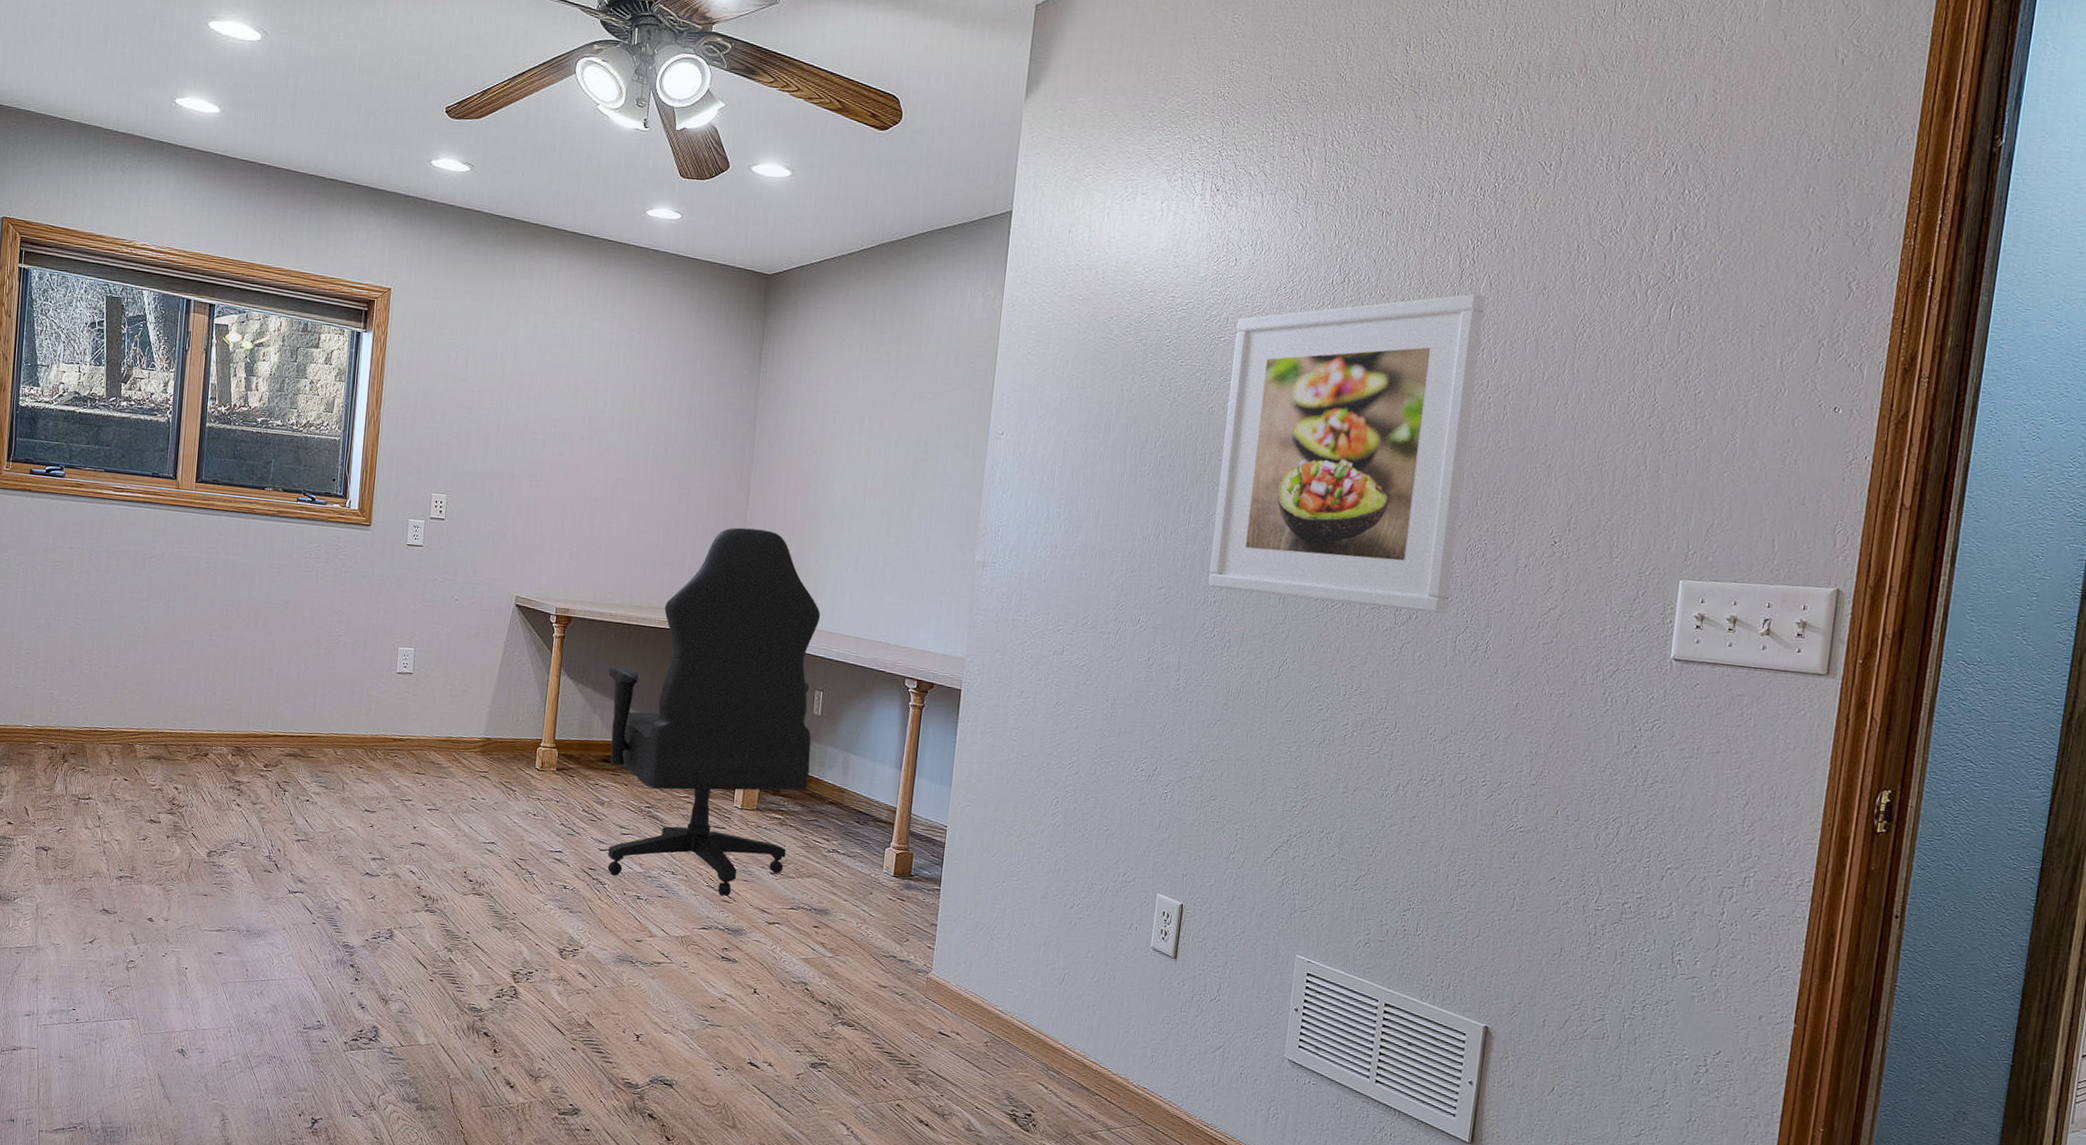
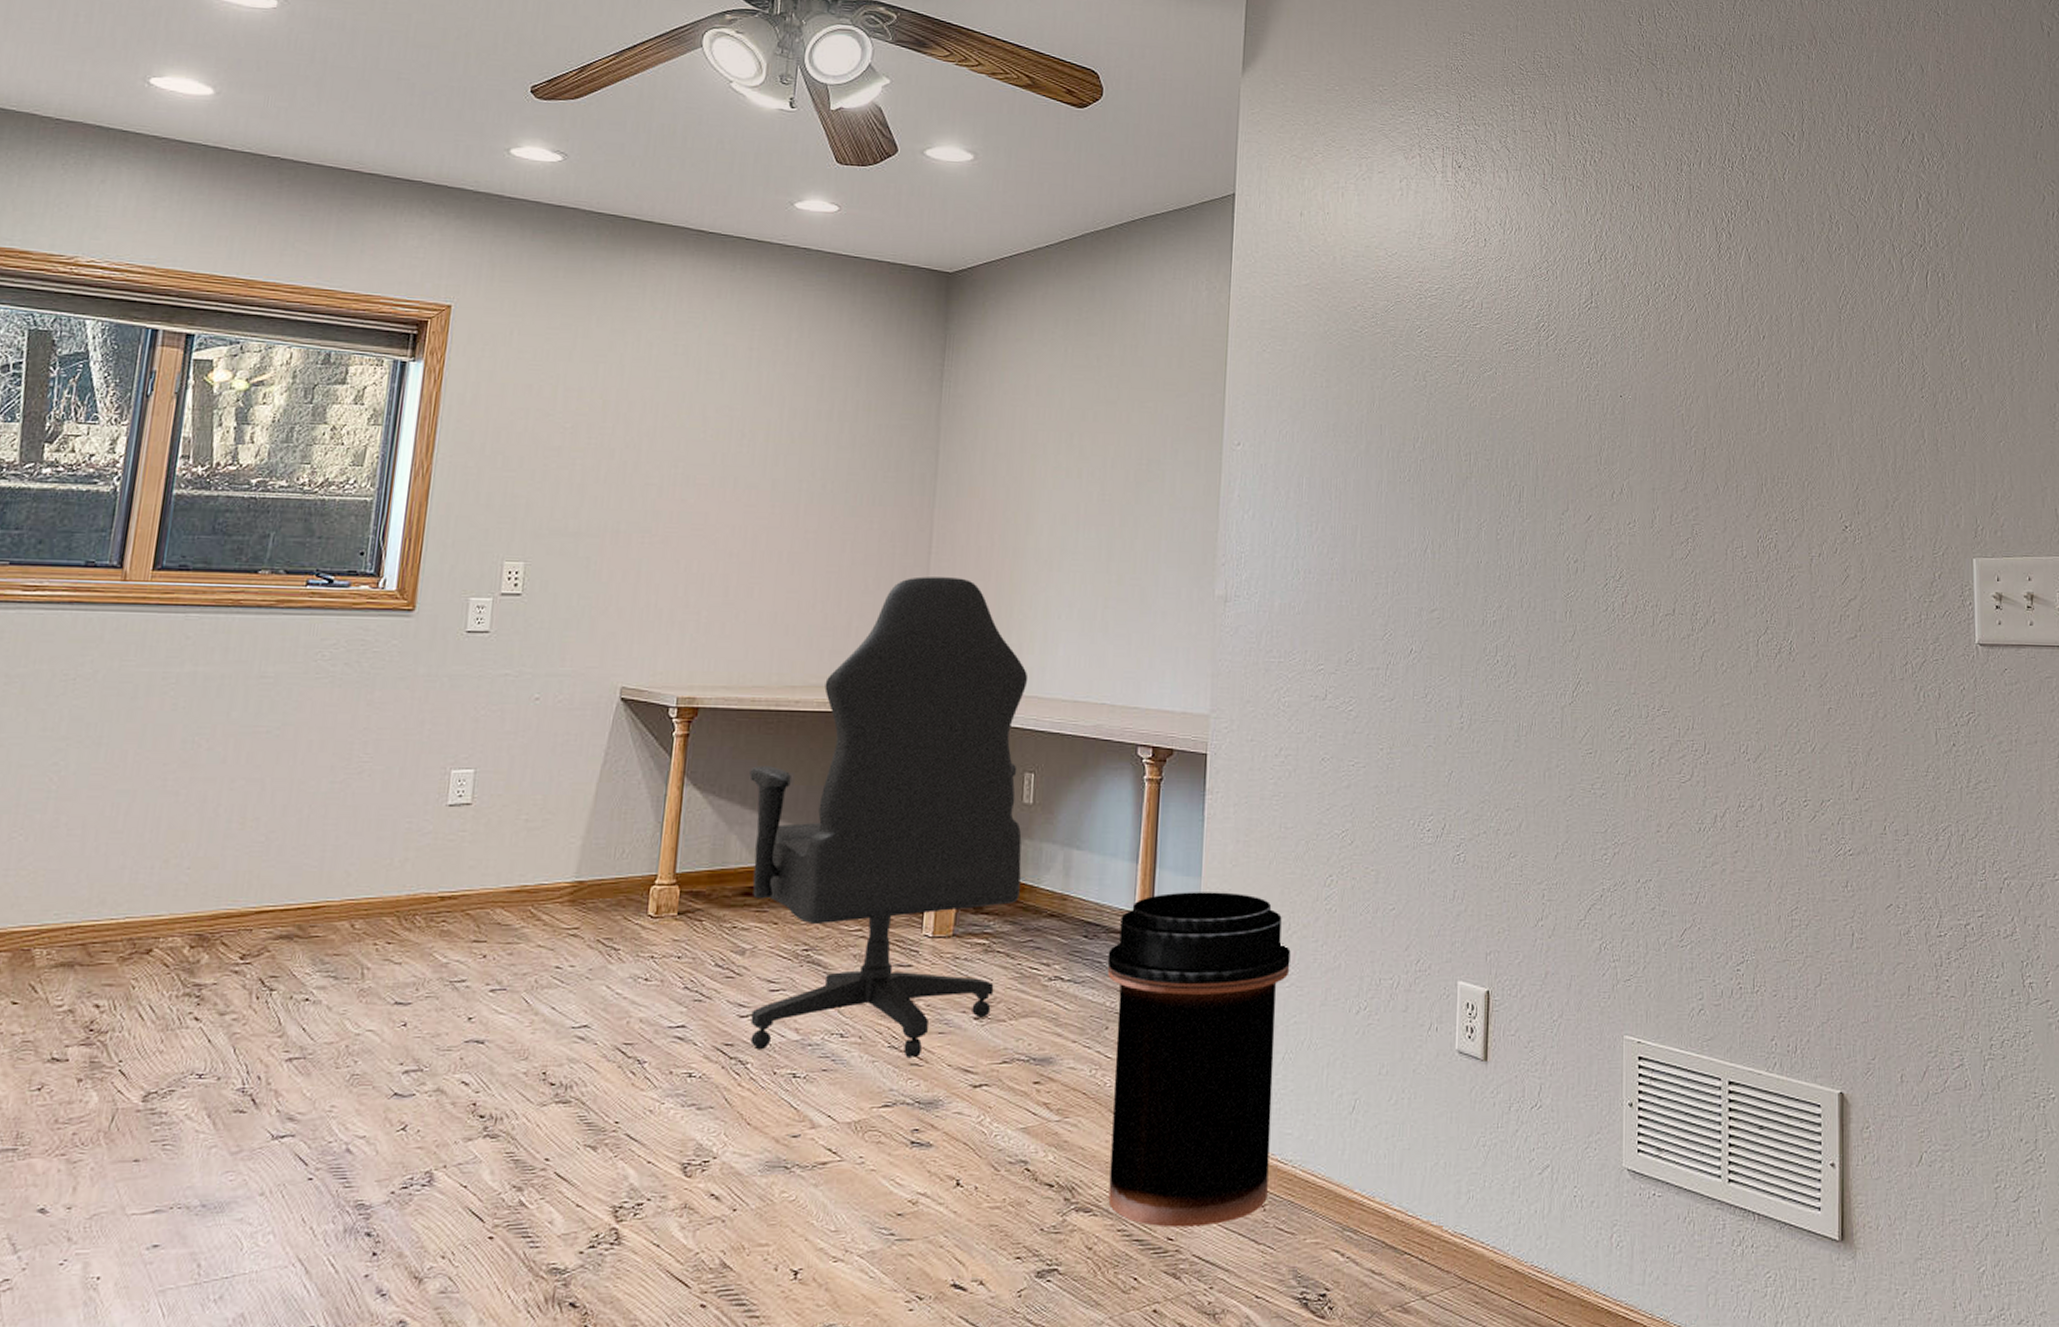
trash can: none [866,796,1020,1051] -> present [1107,892,1291,1227]
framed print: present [1207,293,1485,615] -> none [1485,268,1746,615]

